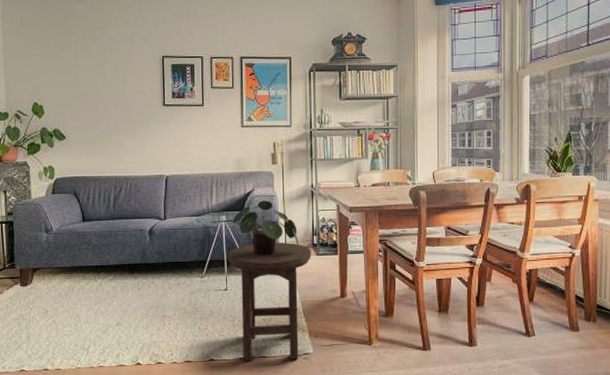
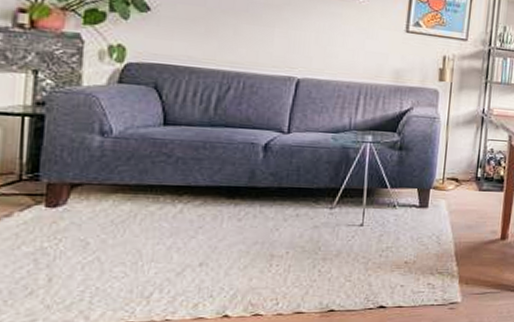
stool: present [227,243,312,361] -> none [368,172,474,312]
potted plant: present [232,200,299,256] -> none [380,122,460,187]

